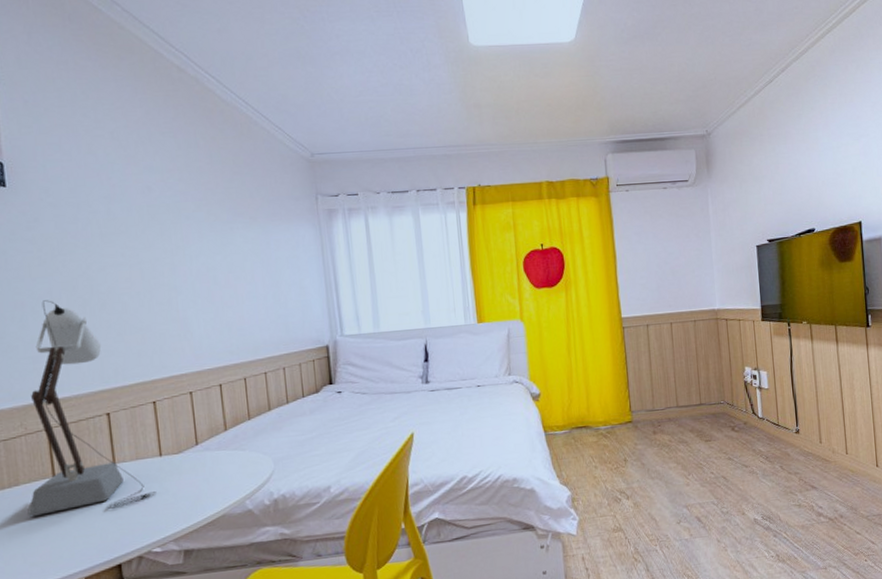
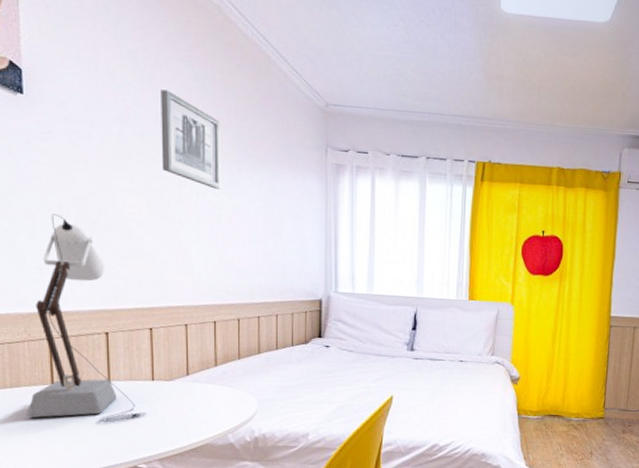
wall art: none [145,163,214,252] -> present [161,89,221,189]

